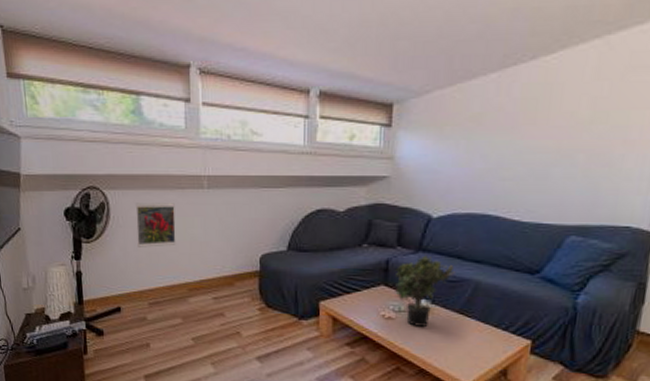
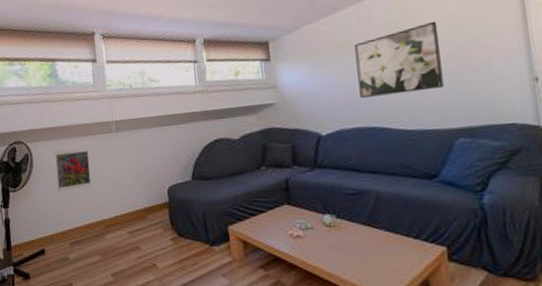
potted plant: present [395,255,455,327] -> none [295,171,354,243]
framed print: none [481,104,581,182] -> present [354,21,444,98]

